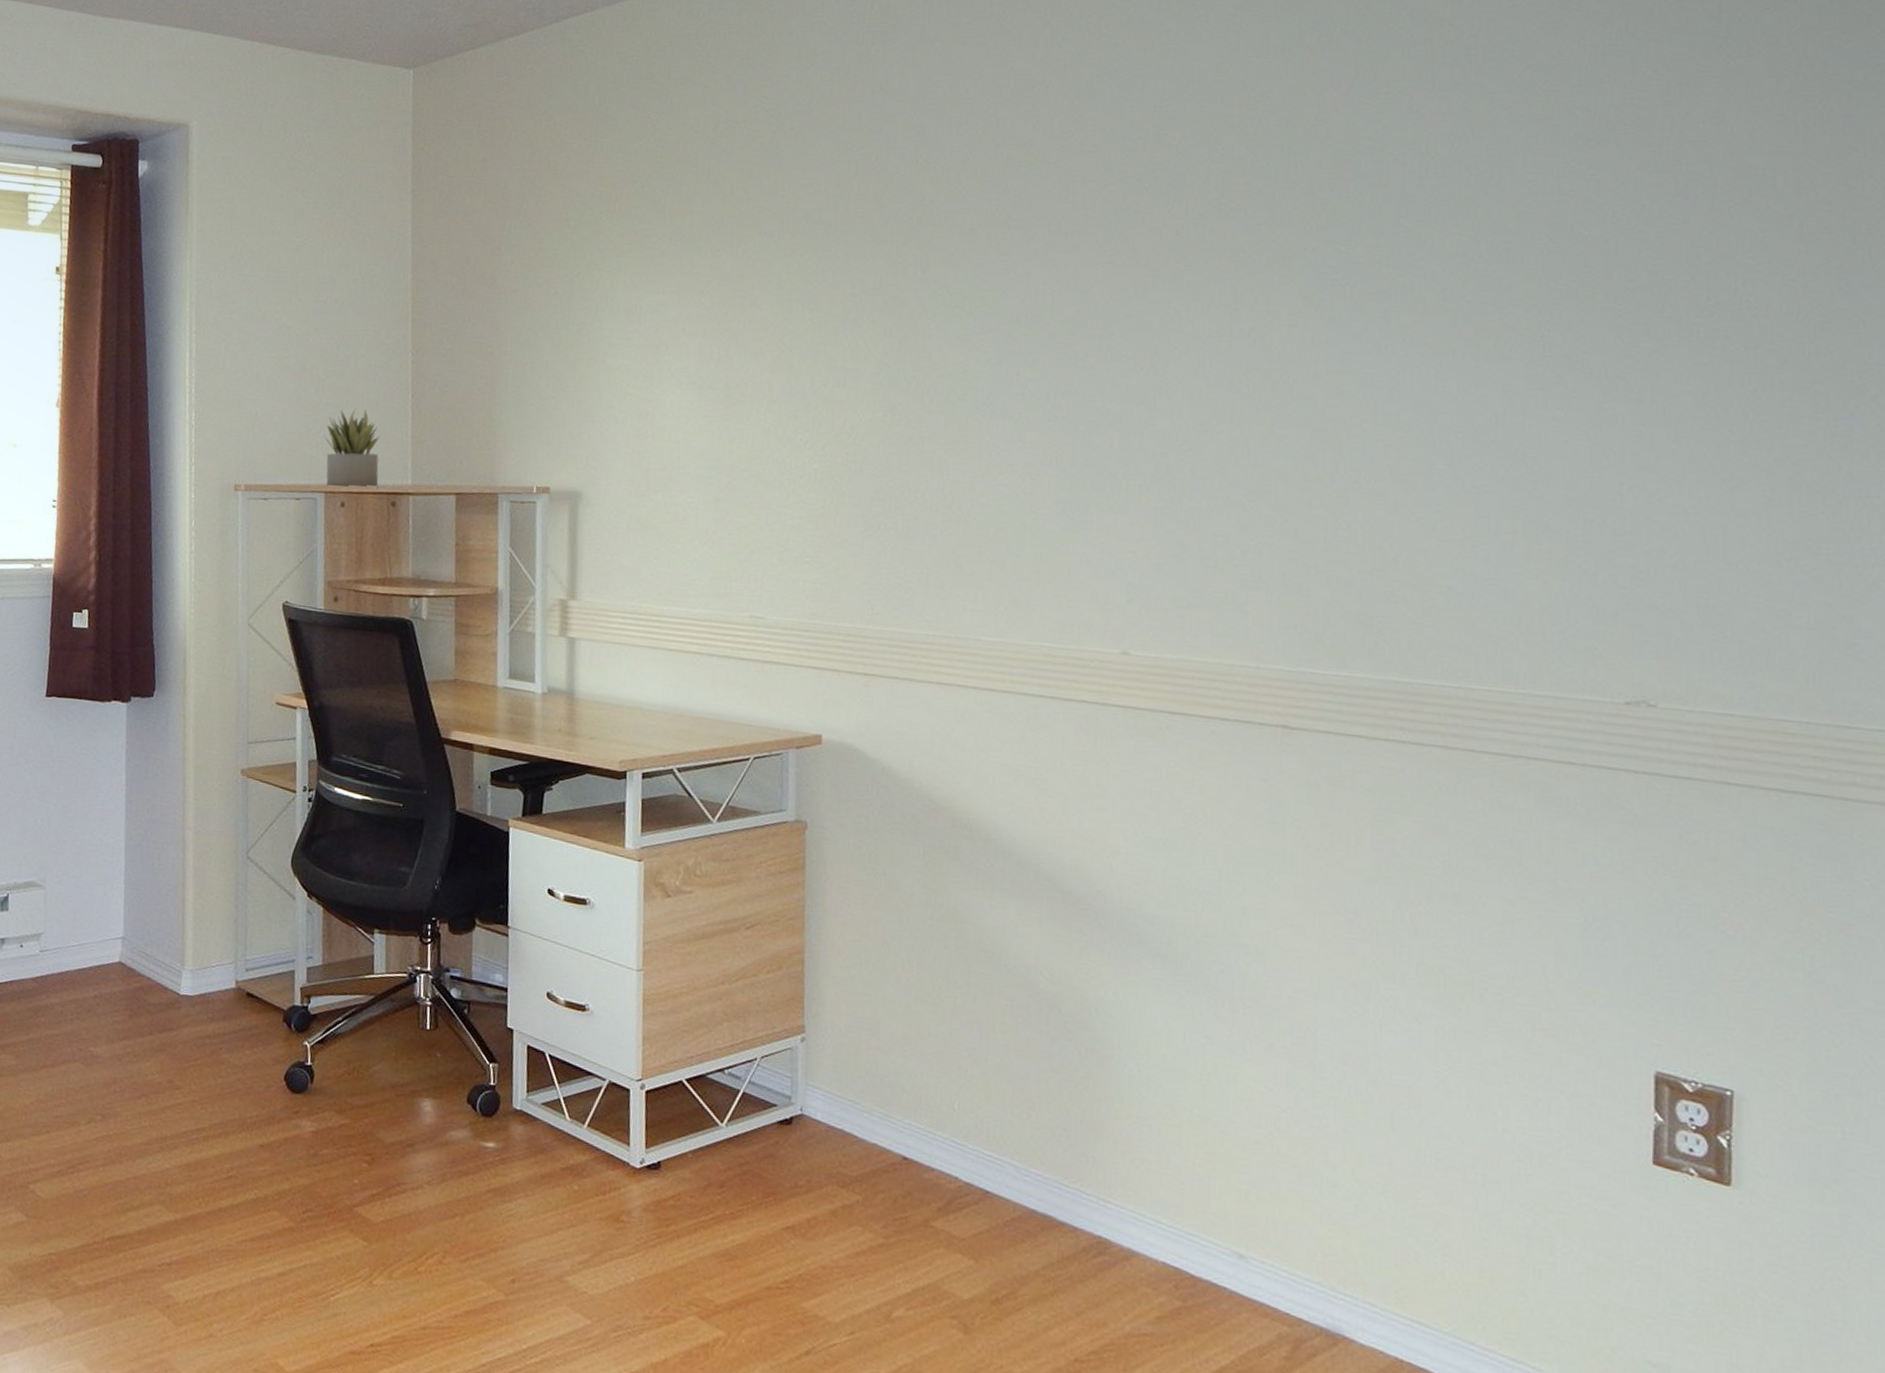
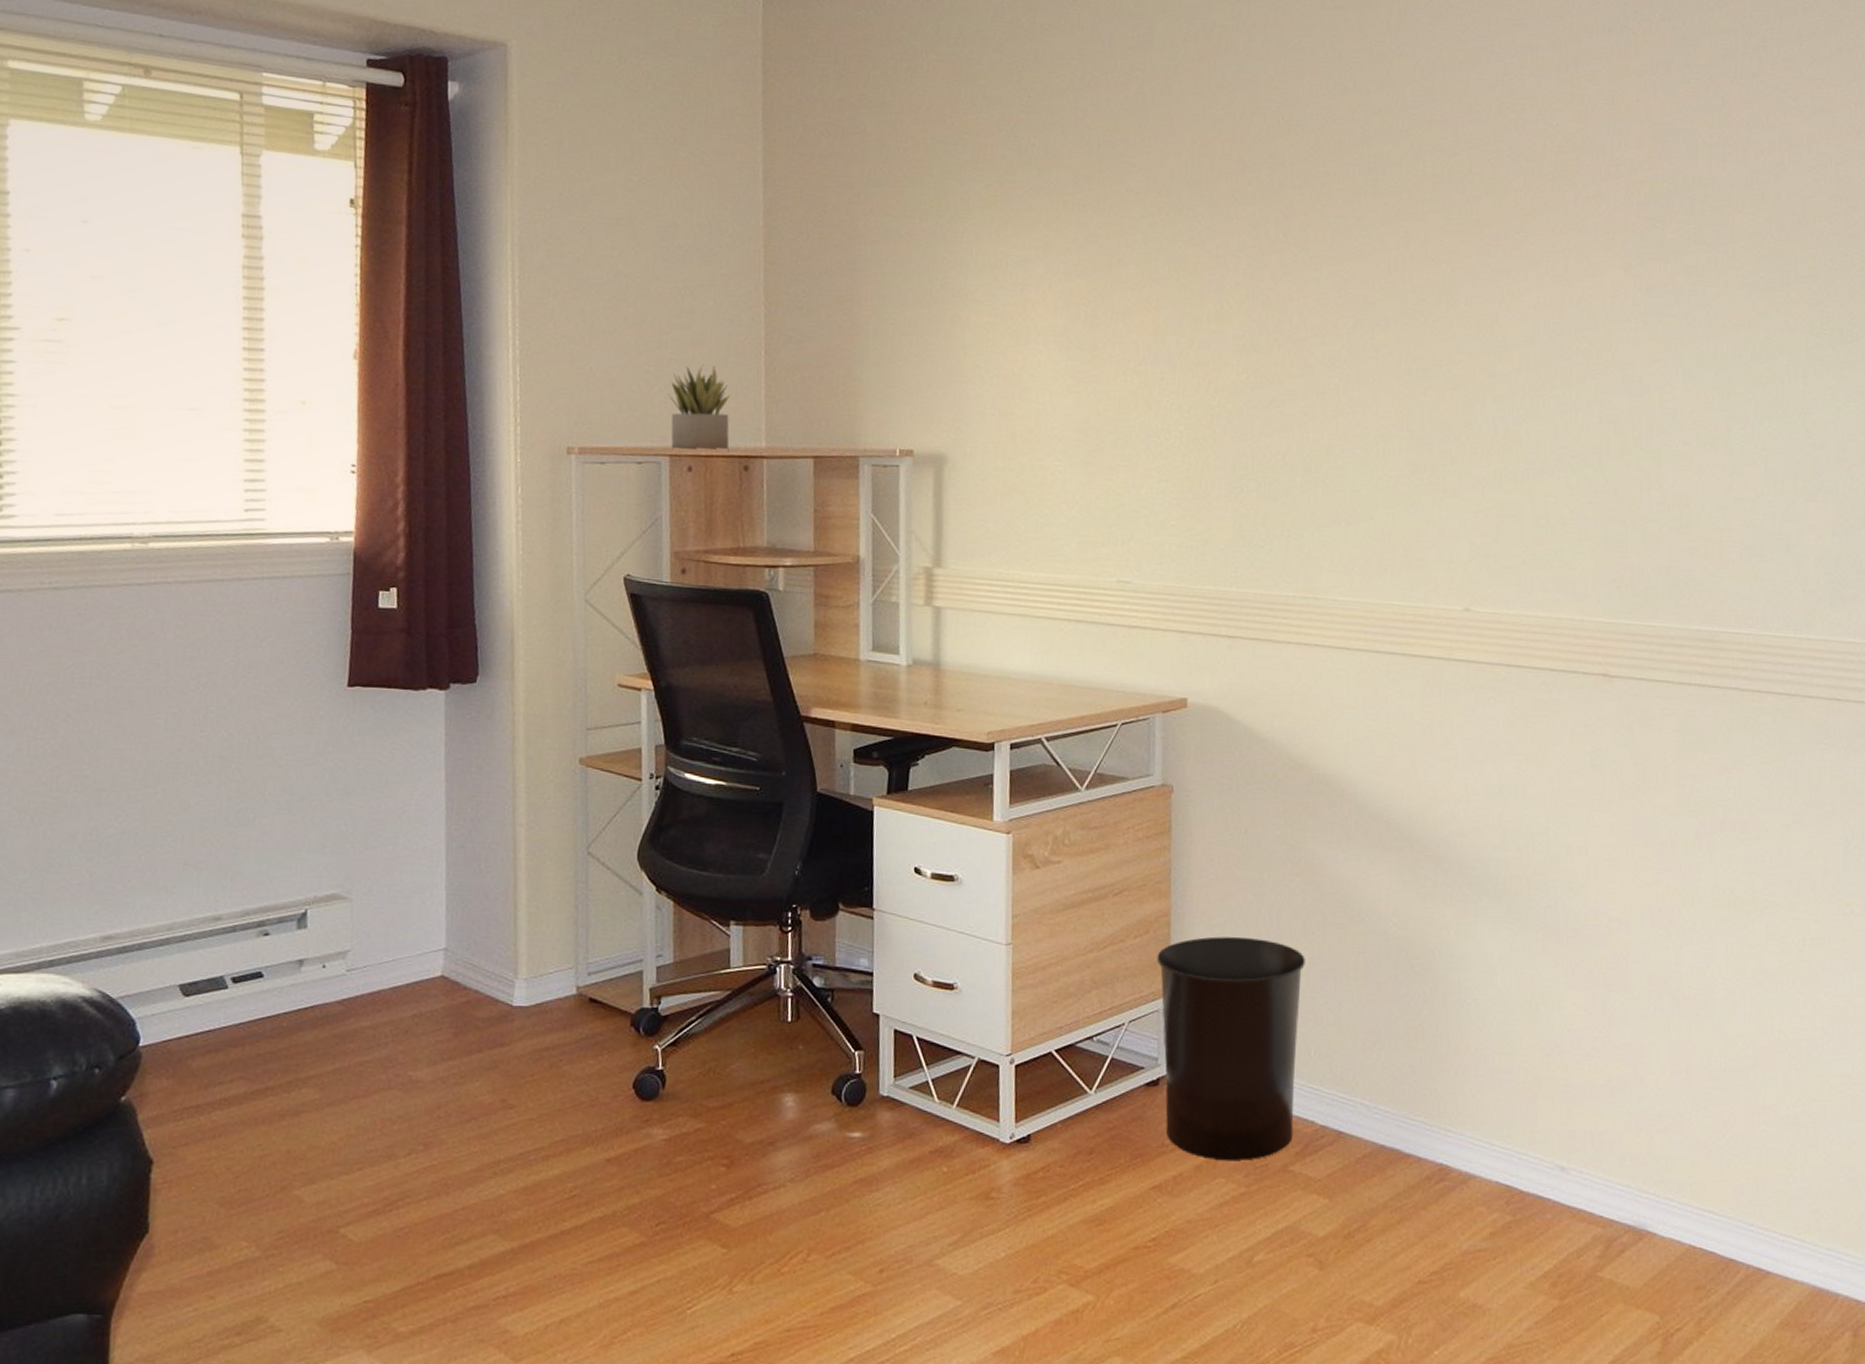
waste bin: none [790,977,948,1211] -> present [1156,936,1305,1161]

